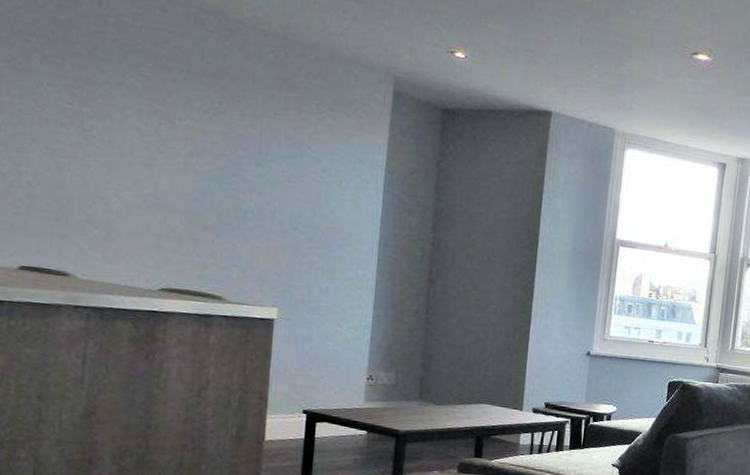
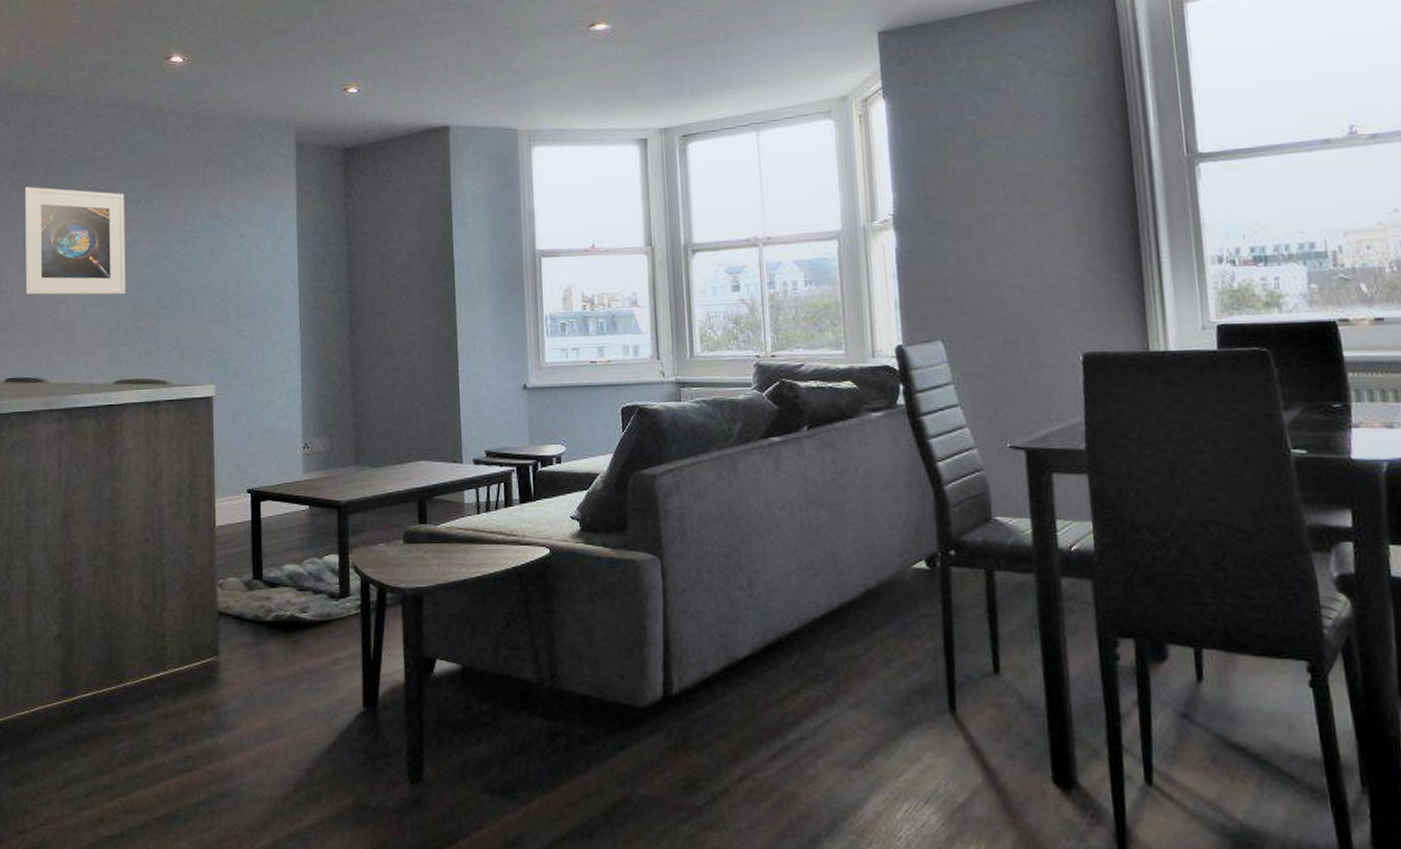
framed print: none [50,65,190,203] -> present [23,186,126,295]

